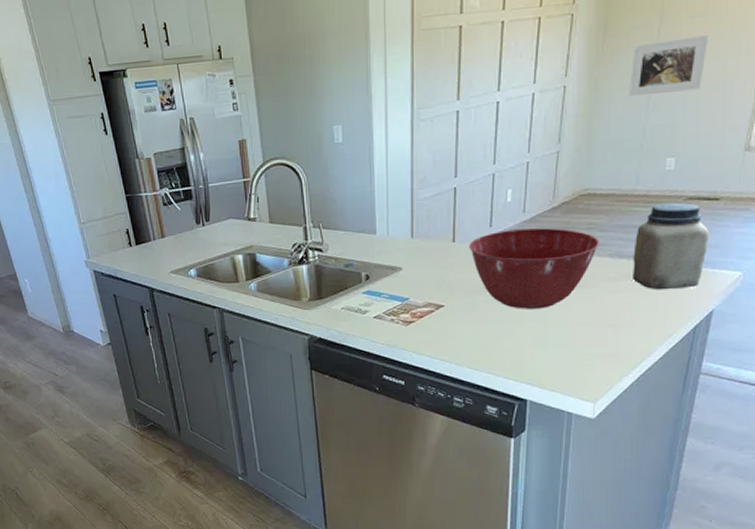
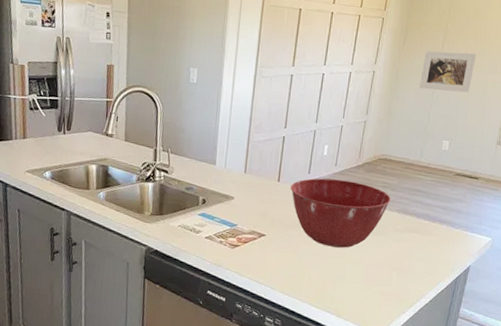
jar: present [633,202,710,290] -> none [413,175,470,246]

